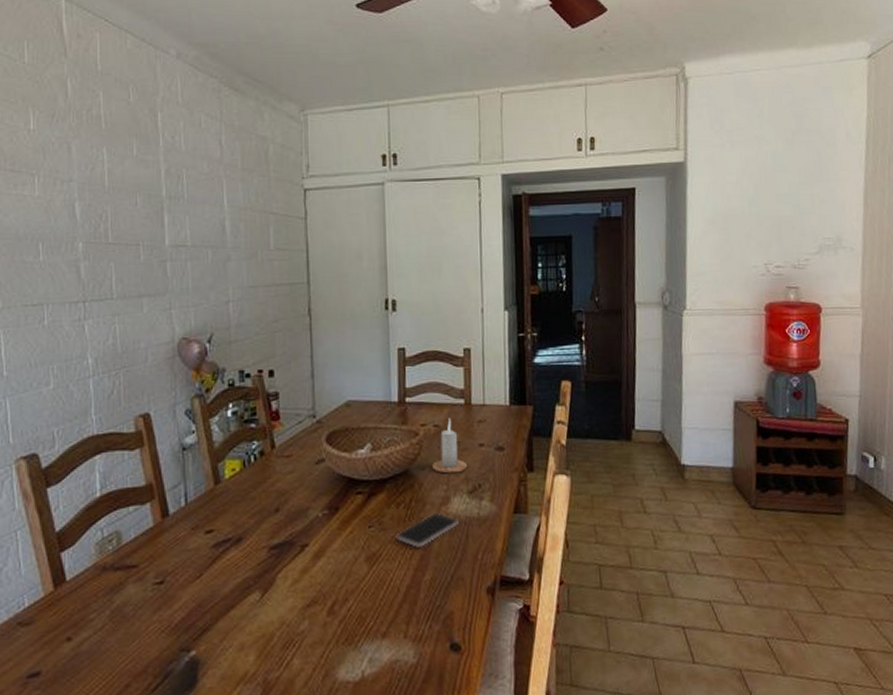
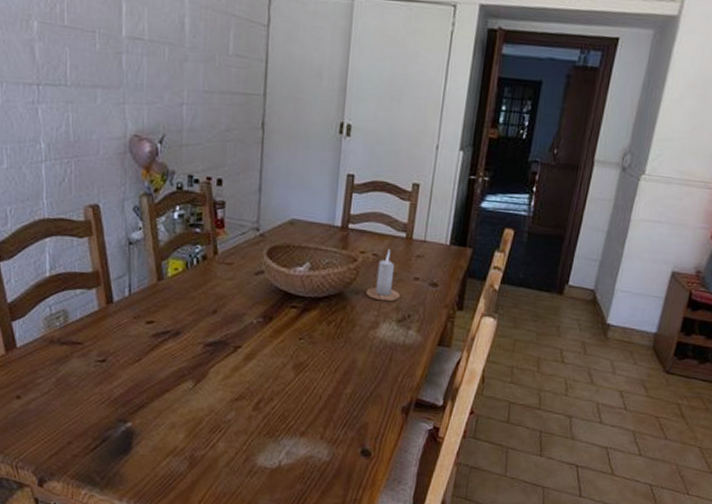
smartphone: present [396,514,458,547] -> none [324,336,384,364]

